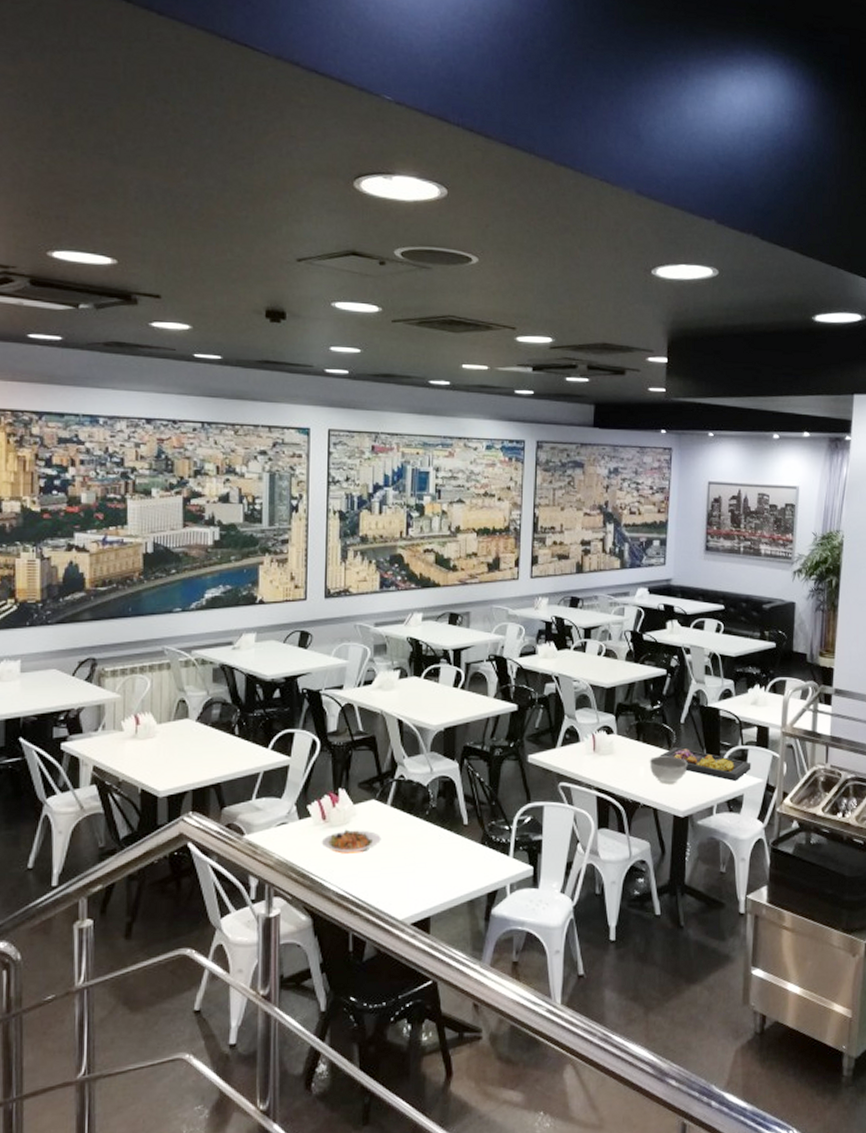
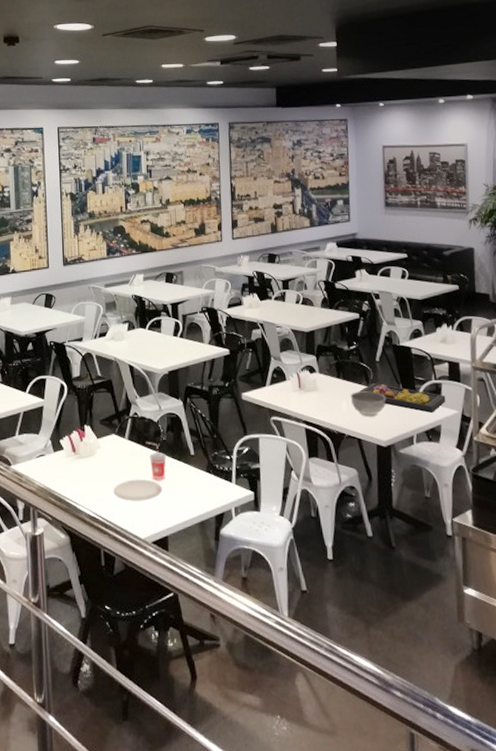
salad: present [321,829,381,854] -> none [73,460,122,481]
plate: none [368,851,429,879] -> present [112,479,163,503]
beverage cup: none [411,808,435,855] -> present [145,441,166,482]

